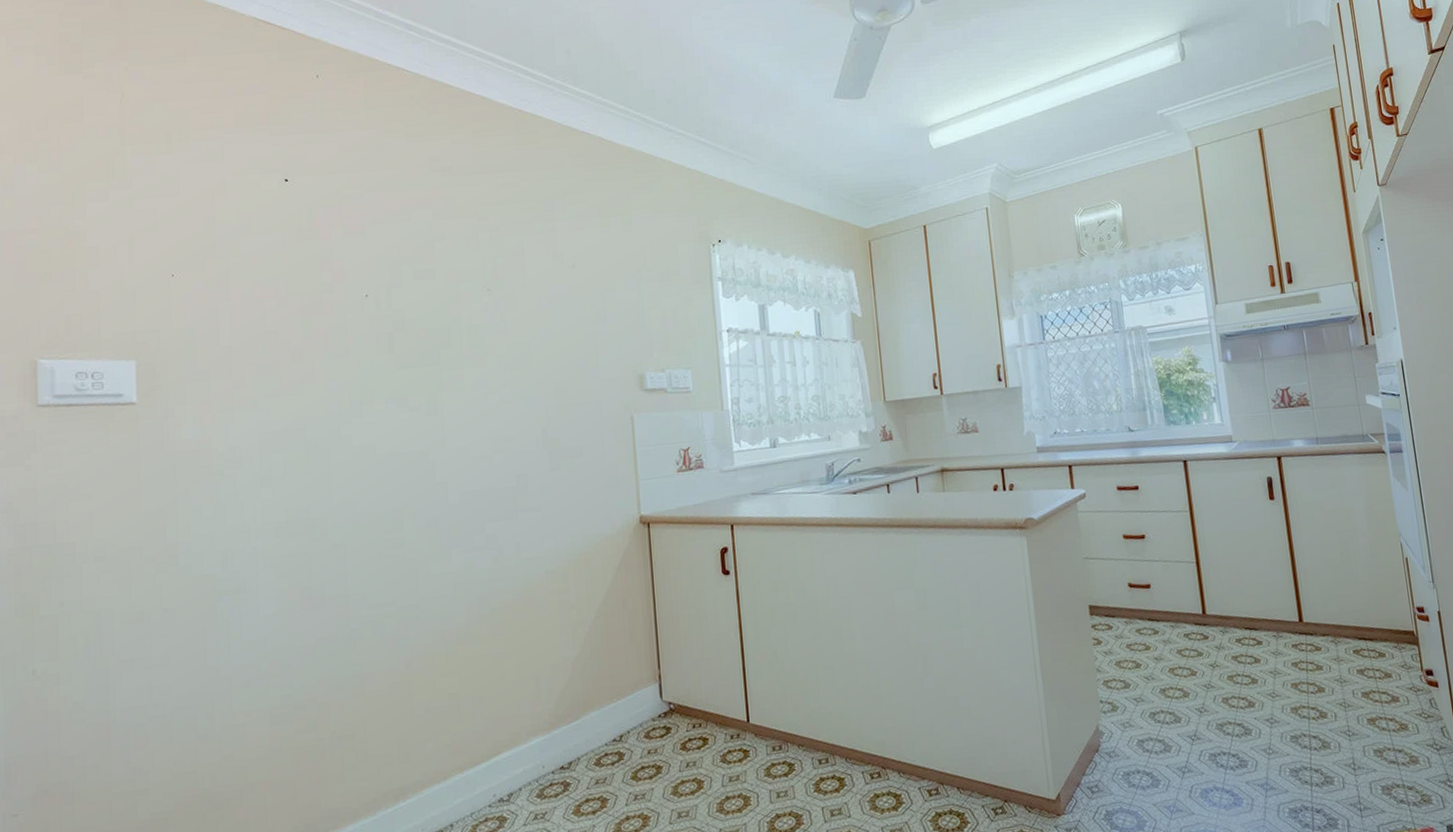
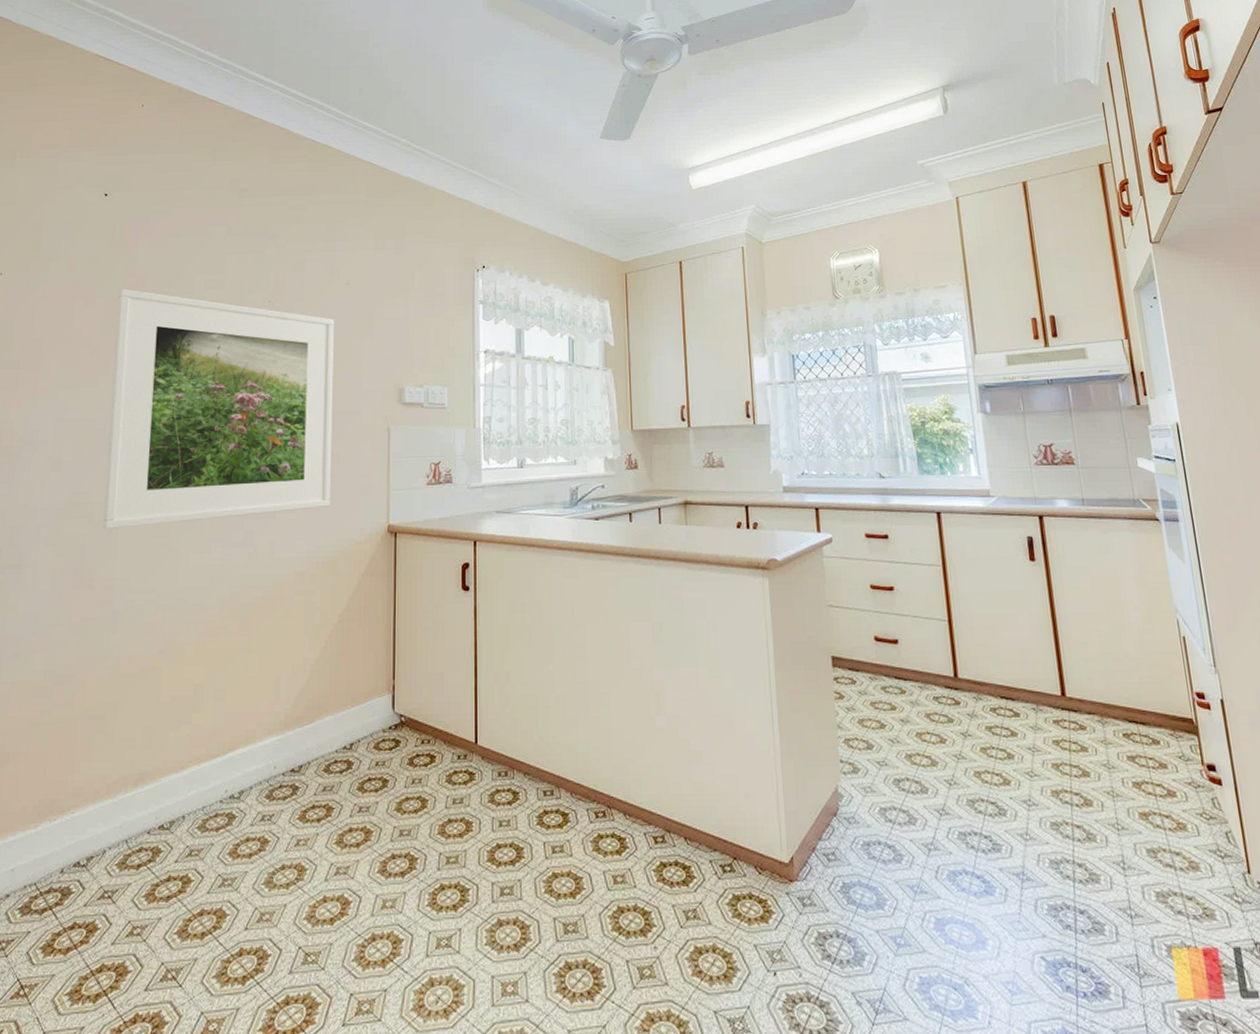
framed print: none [315,284,576,546] -> present [103,288,334,530]

